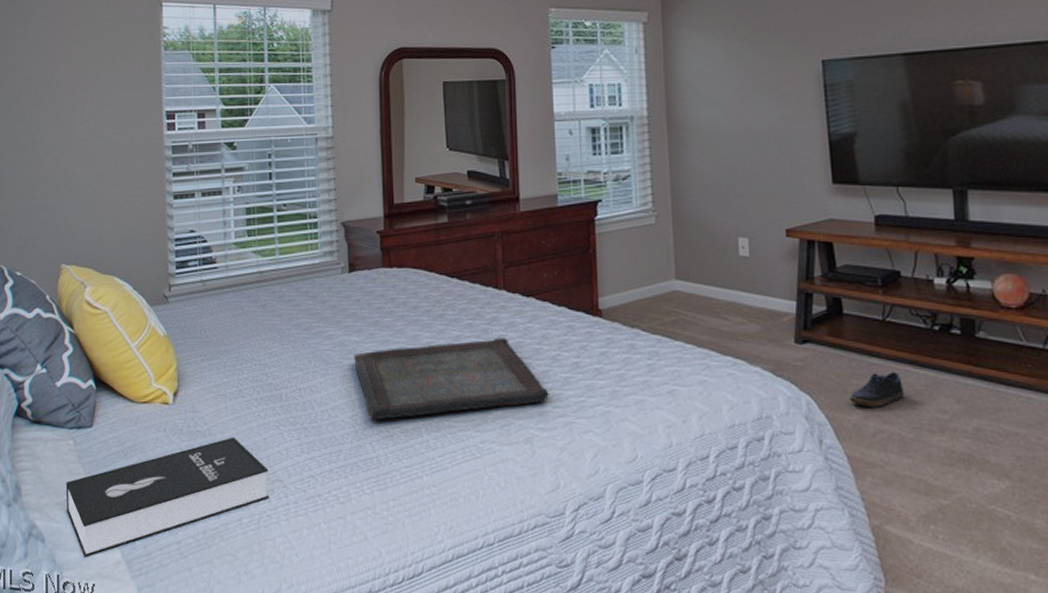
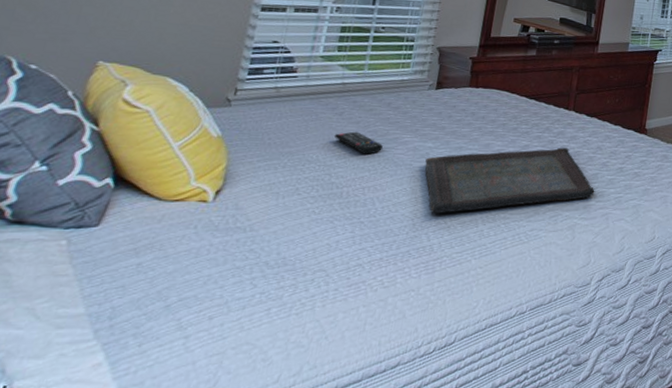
booklet: present [66,437,269,558] -> none [37,232,313,363]
remote control: none [263,326,309,351] -> present [335,131,383,155]

